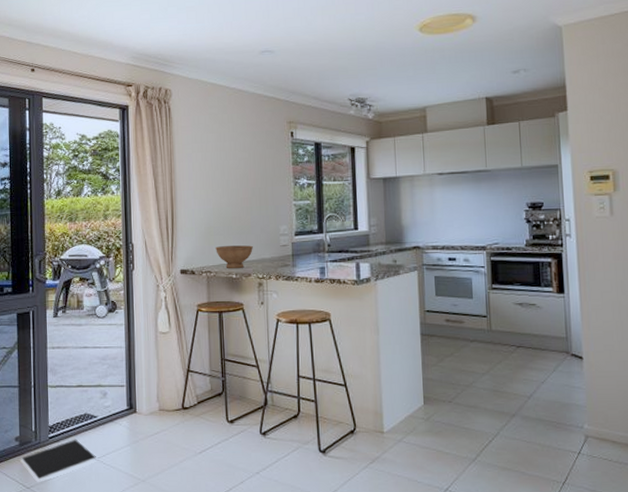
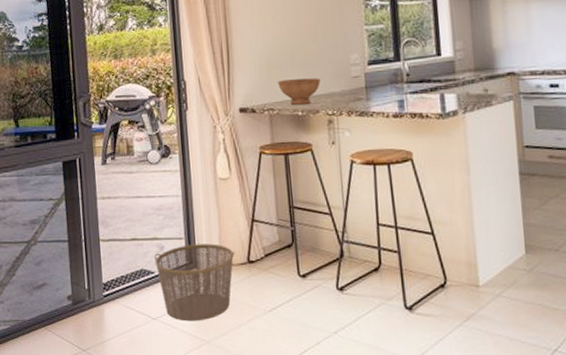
door mat: present [21,439,97,481] -> none [75,297,157,343]
basket: none [98,391,171,462] -> present [154,244,235,321]

